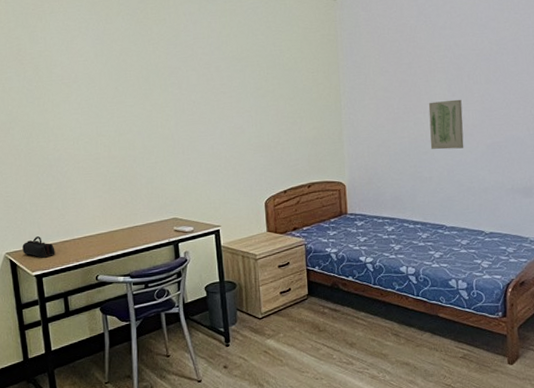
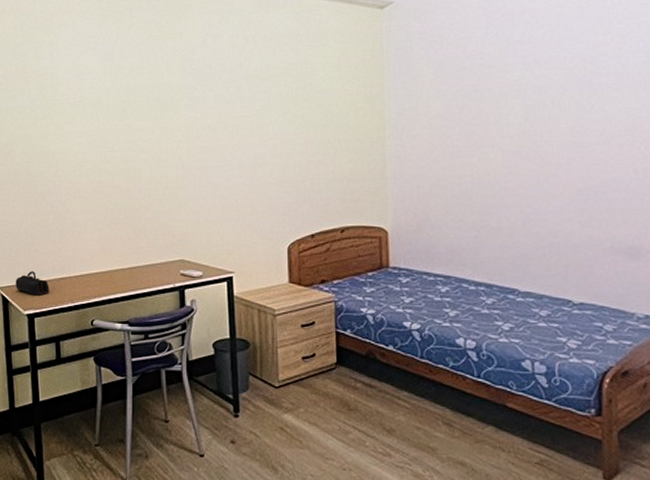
wall art: present [428,99,464,150] -> none [498,130,546,193]

